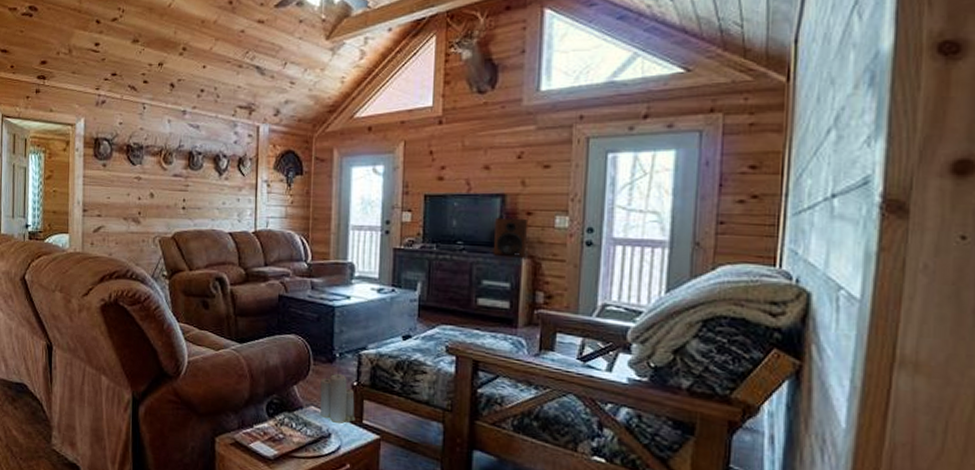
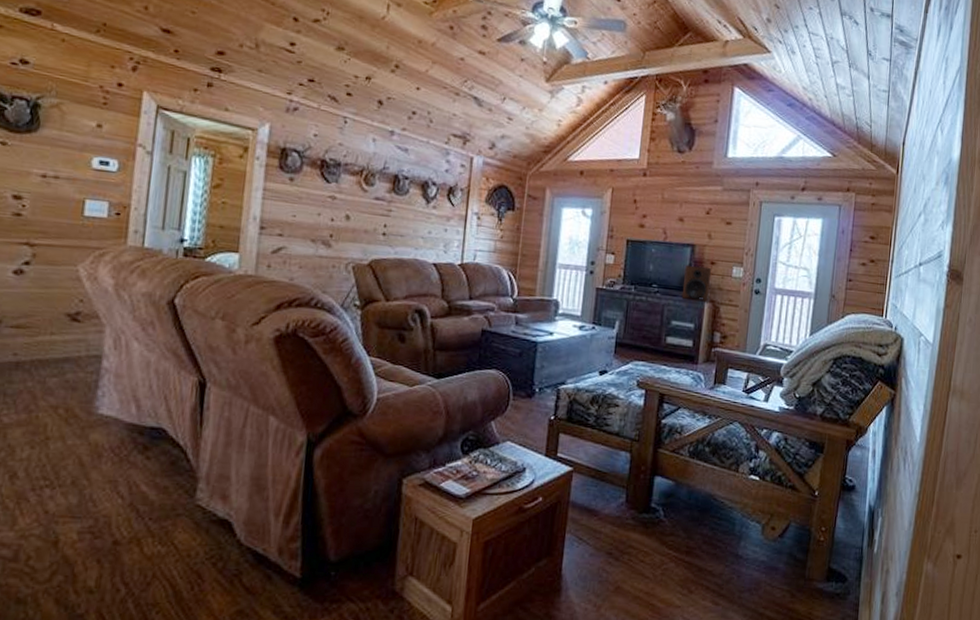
candle: present [319,372,356,425] -> none [516,406,552,459]

